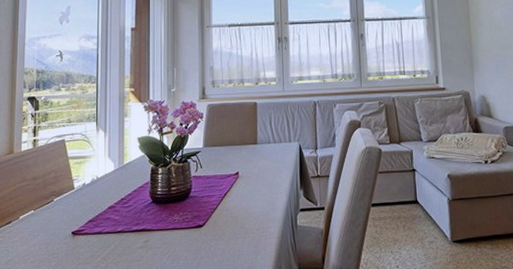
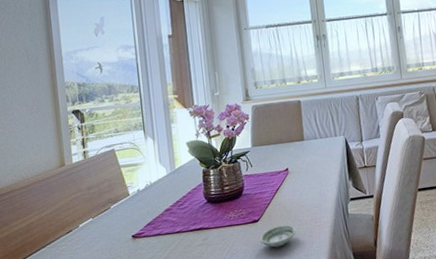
saucer: none [202,232,241,256] -> present [259,224,296,248]

